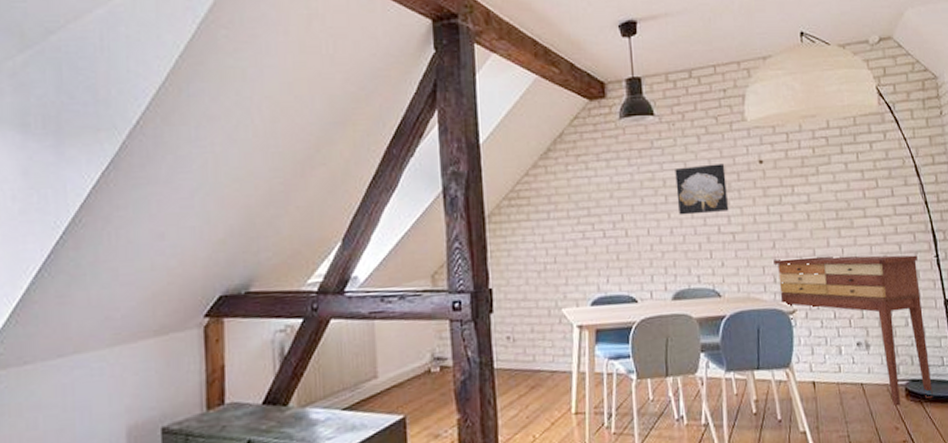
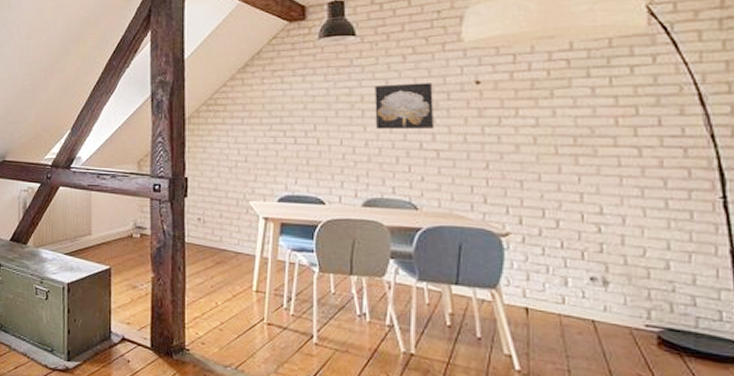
console table: present [773,255,933,407] -> none [485,181,701,355]

